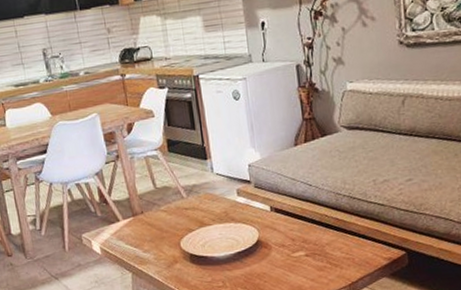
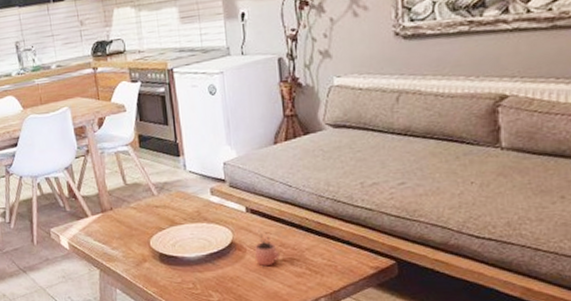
cocoa: none [279,228,302,262] -> present [255,230,279,266]

